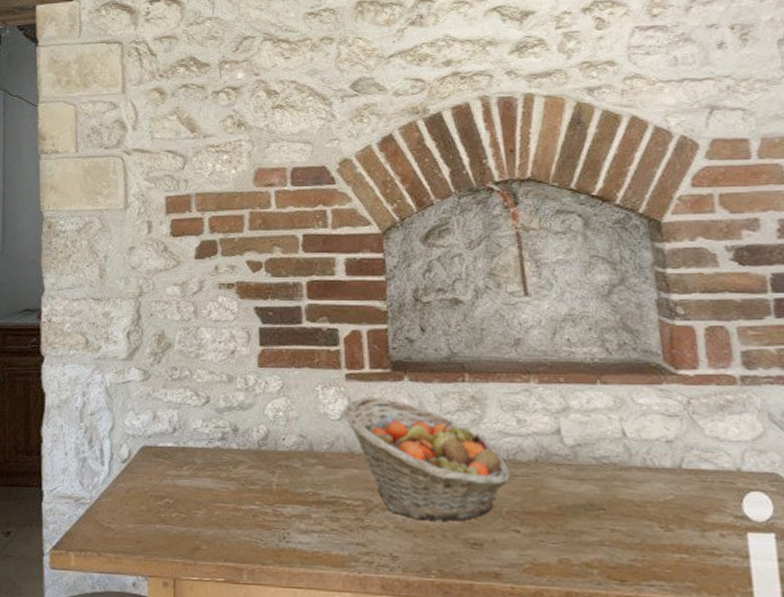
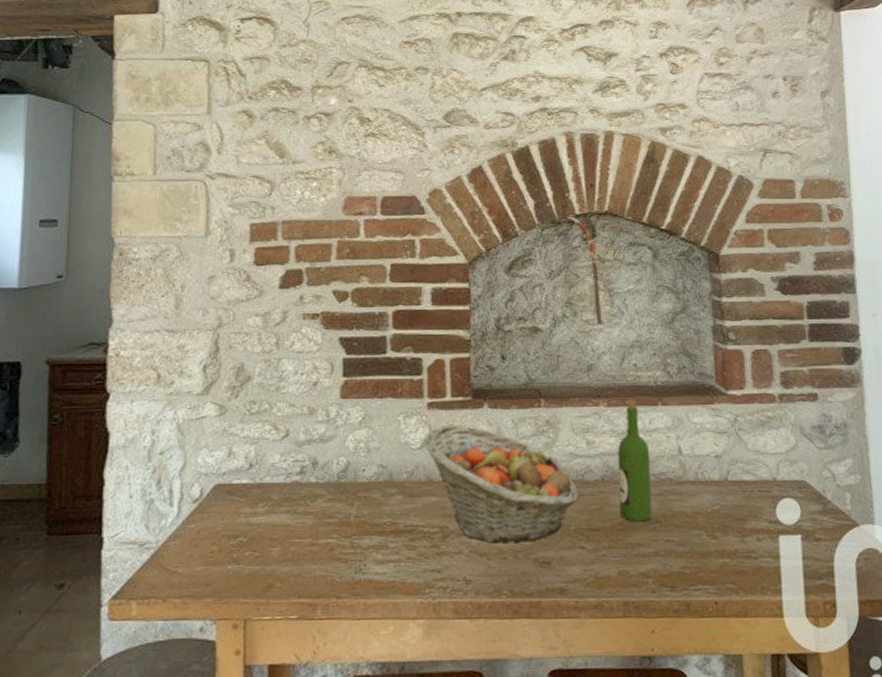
wine bottle: none [552,376,595,508] -> present [618,399,652,522]

